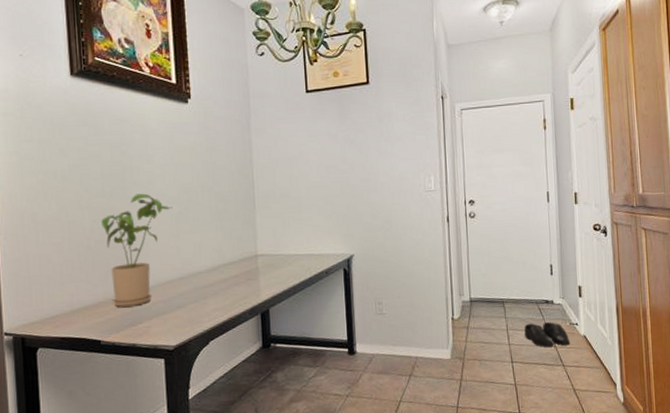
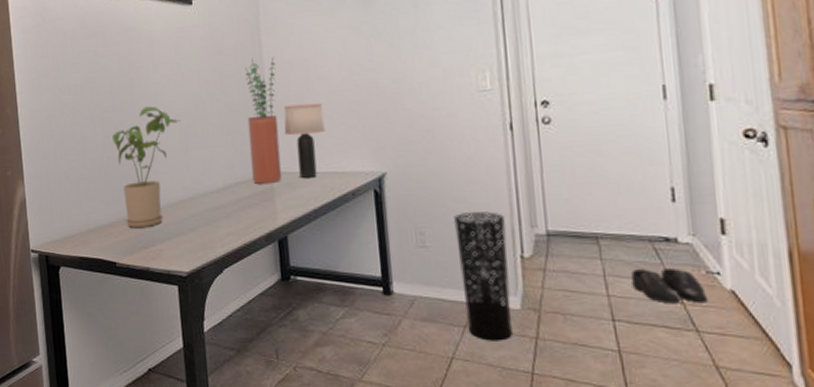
vase: none [236,155,267,266] -> present [245,57,282,185]
table lamp: none [269,195,305,260] -> present [283,102,325,179]
umbrella stand: none [405,284,444,385] -> present [454,211,512,341]

